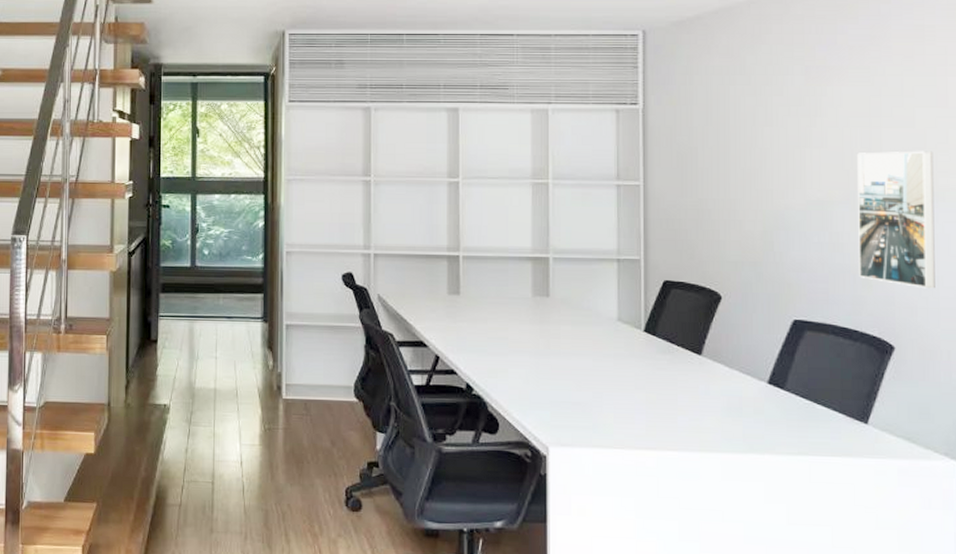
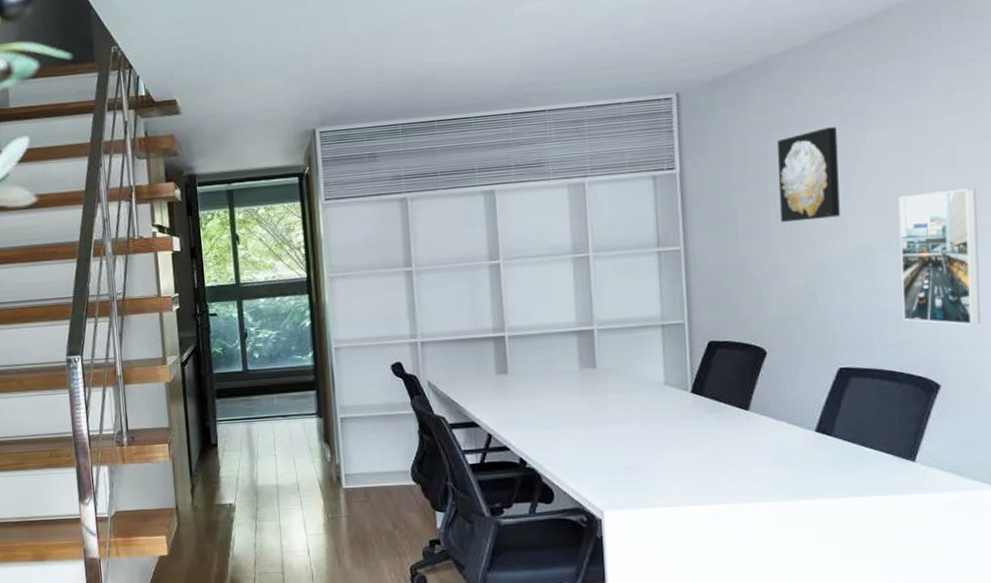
wall art: none [739,78,799,168] -> present [776,127,840,223]

